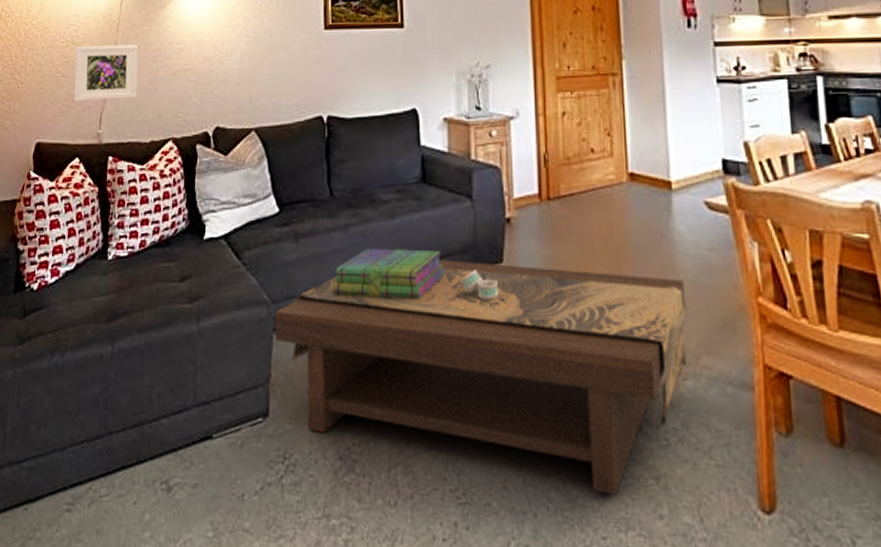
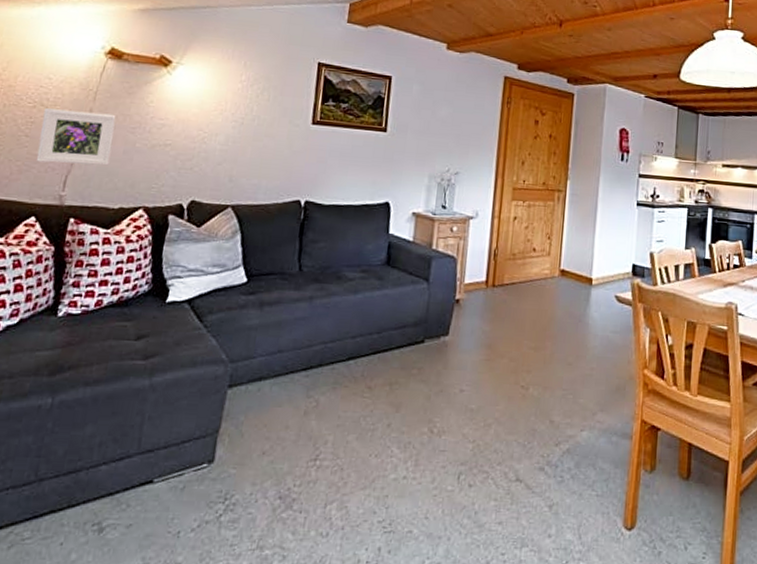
coffee table: present [275,259,687,495] -> none [228,330,592,520]
stack of books: present [332,248,445,299] -> none [290,318,398,363]
napkin ring: present [459,270,499,299] -> none [408,340,443,365]

